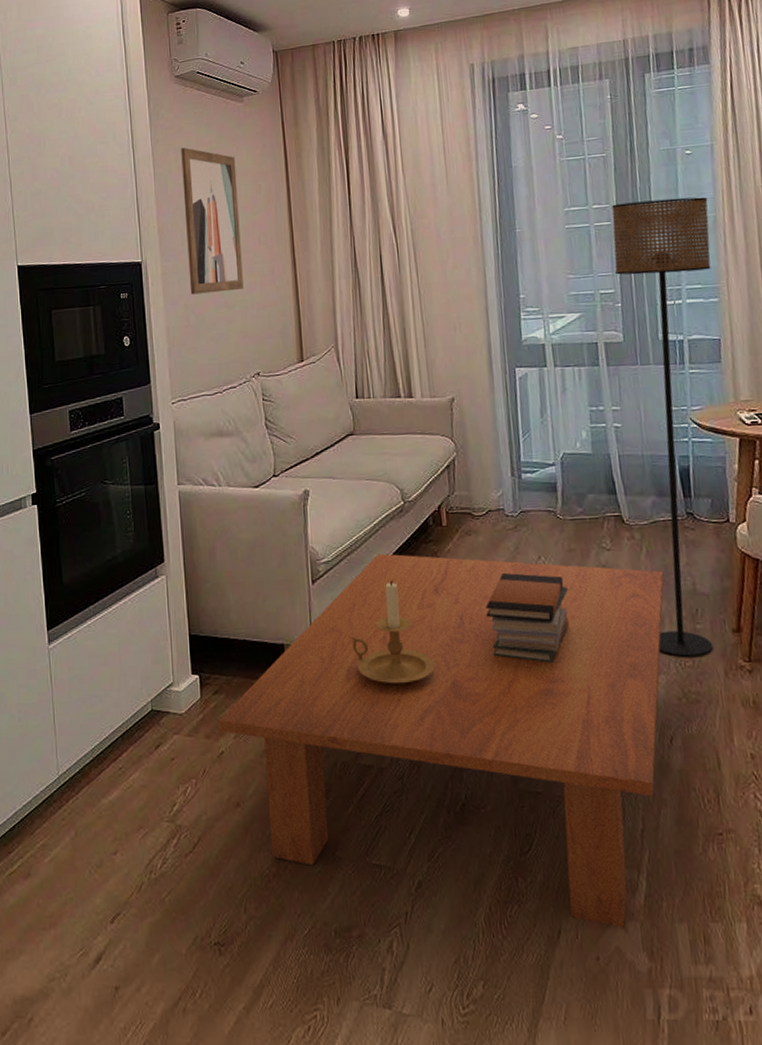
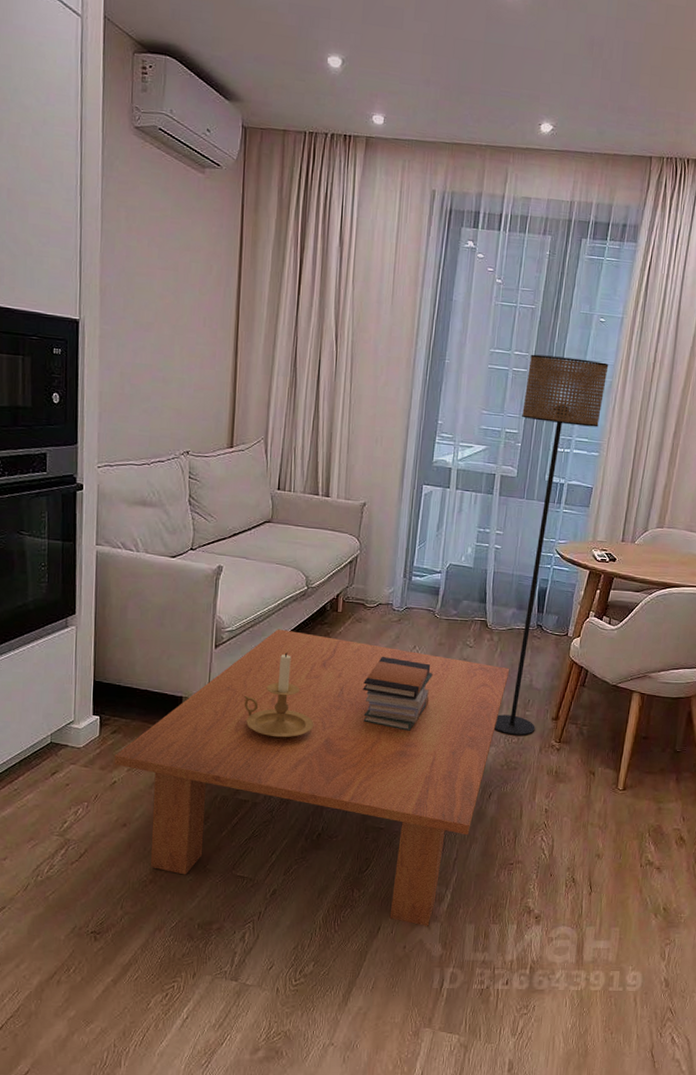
wall art: present [181,147,244,295] -> none [127,208,190,368]

